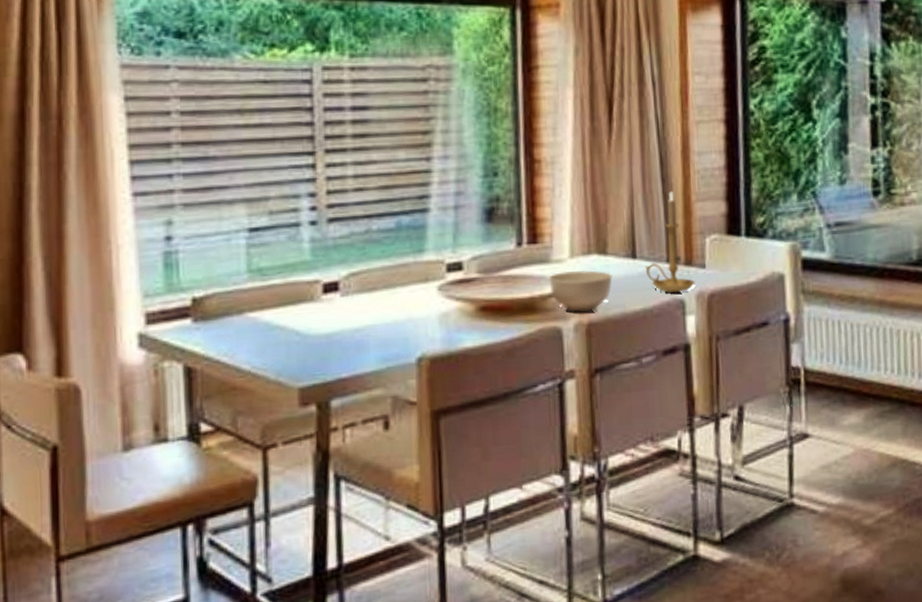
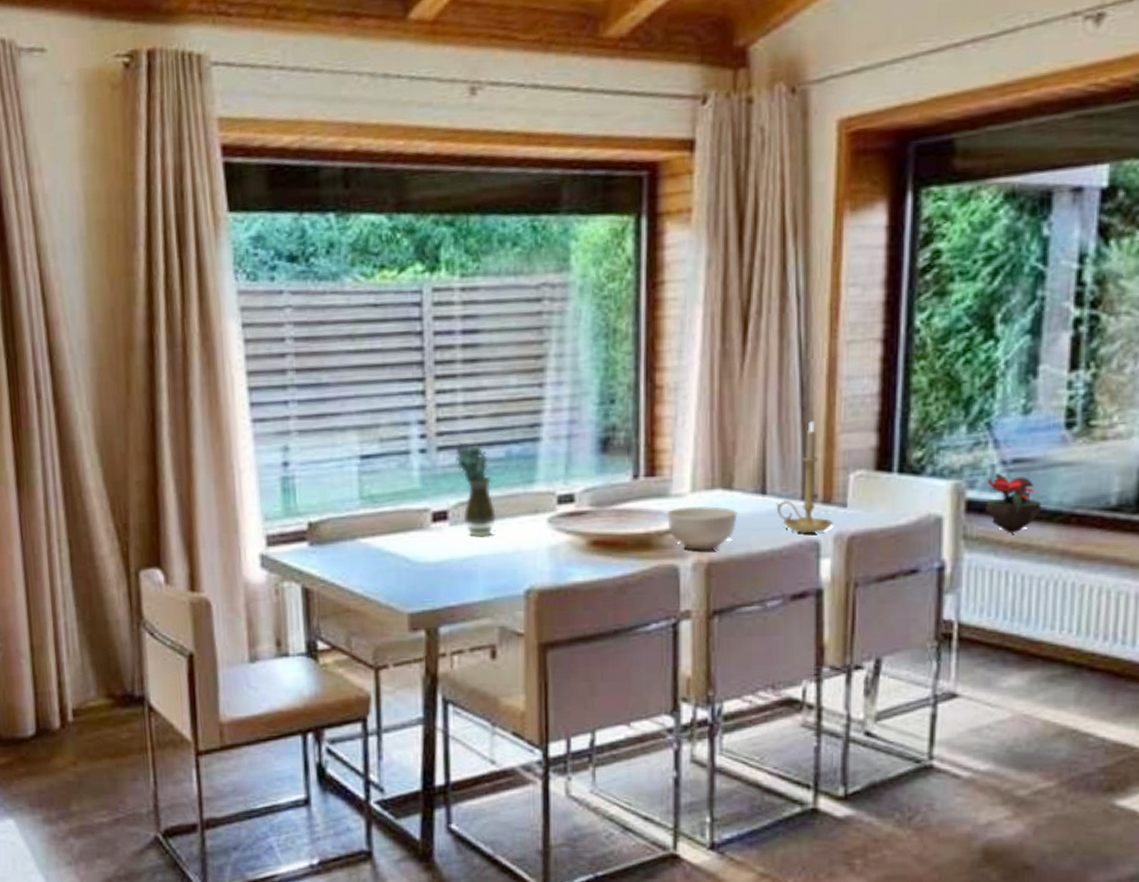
vase: none [346,213,387,307] -> present [455,441,496,537]
potted flower: none [817,235,861,288] -> present [986,473,1042,534]

